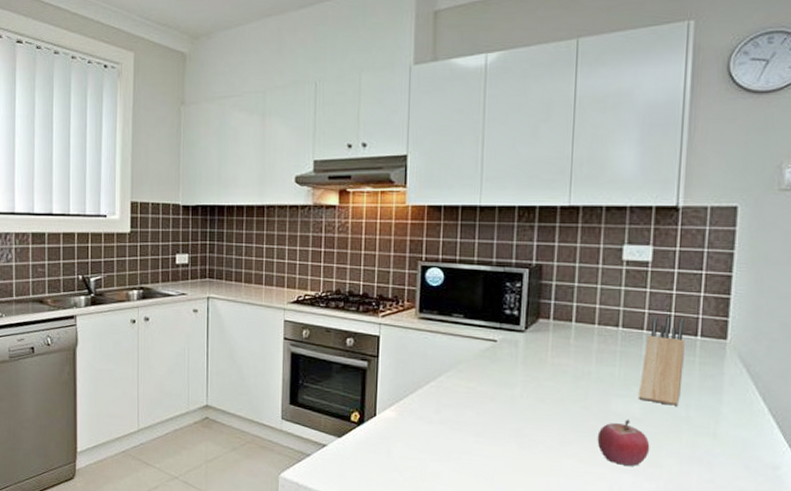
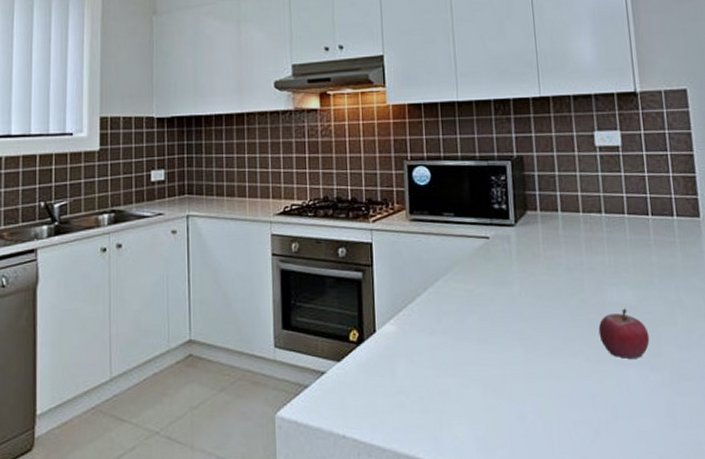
knife block: present [638,316,685,406] -> none [628,199,669,289]

